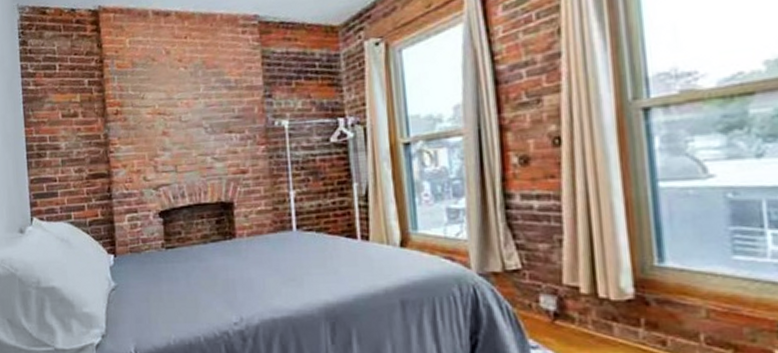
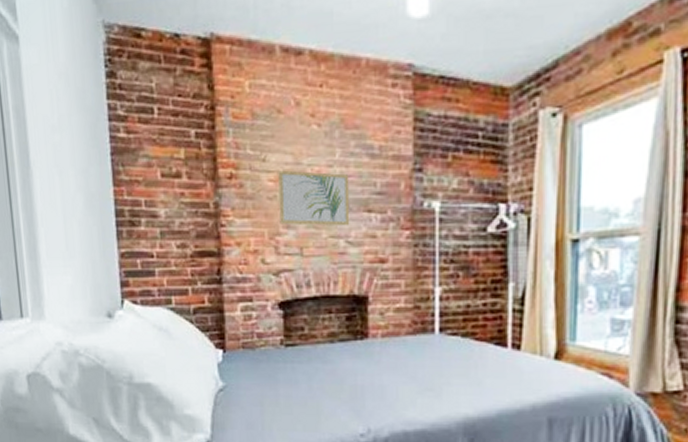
wall art: none [154,103,215,148] -> present [278,170,350,226]

